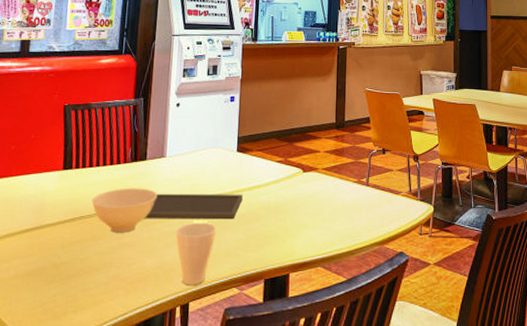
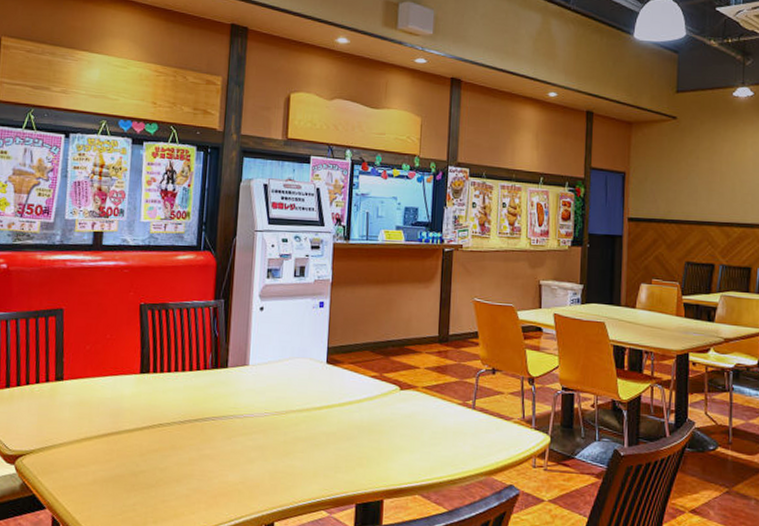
bowl: present [91,188,158,233] -> none [170,396,240,444]
tray: present [145,193,243,218] -> none [227,404,333,436]
cup: present [176,222,216,285] -> none [260,437,303,505]

